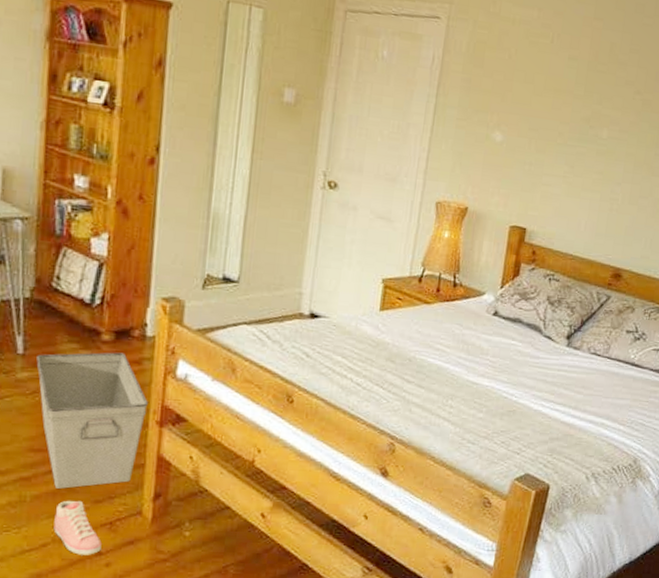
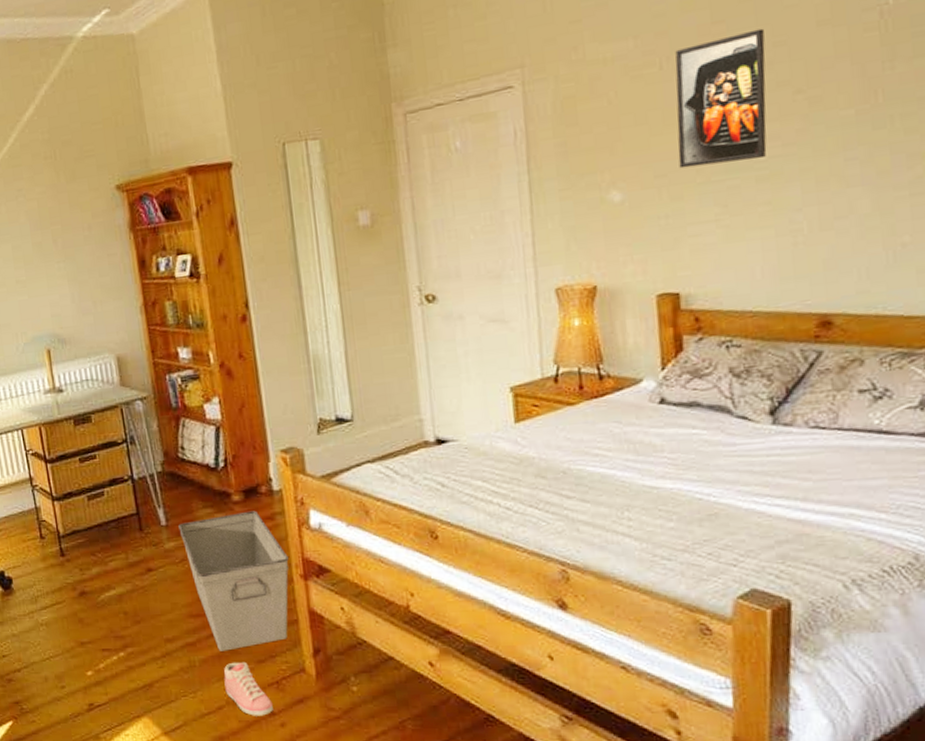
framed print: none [548,31,626,137] -> present [675,28,767,169]

